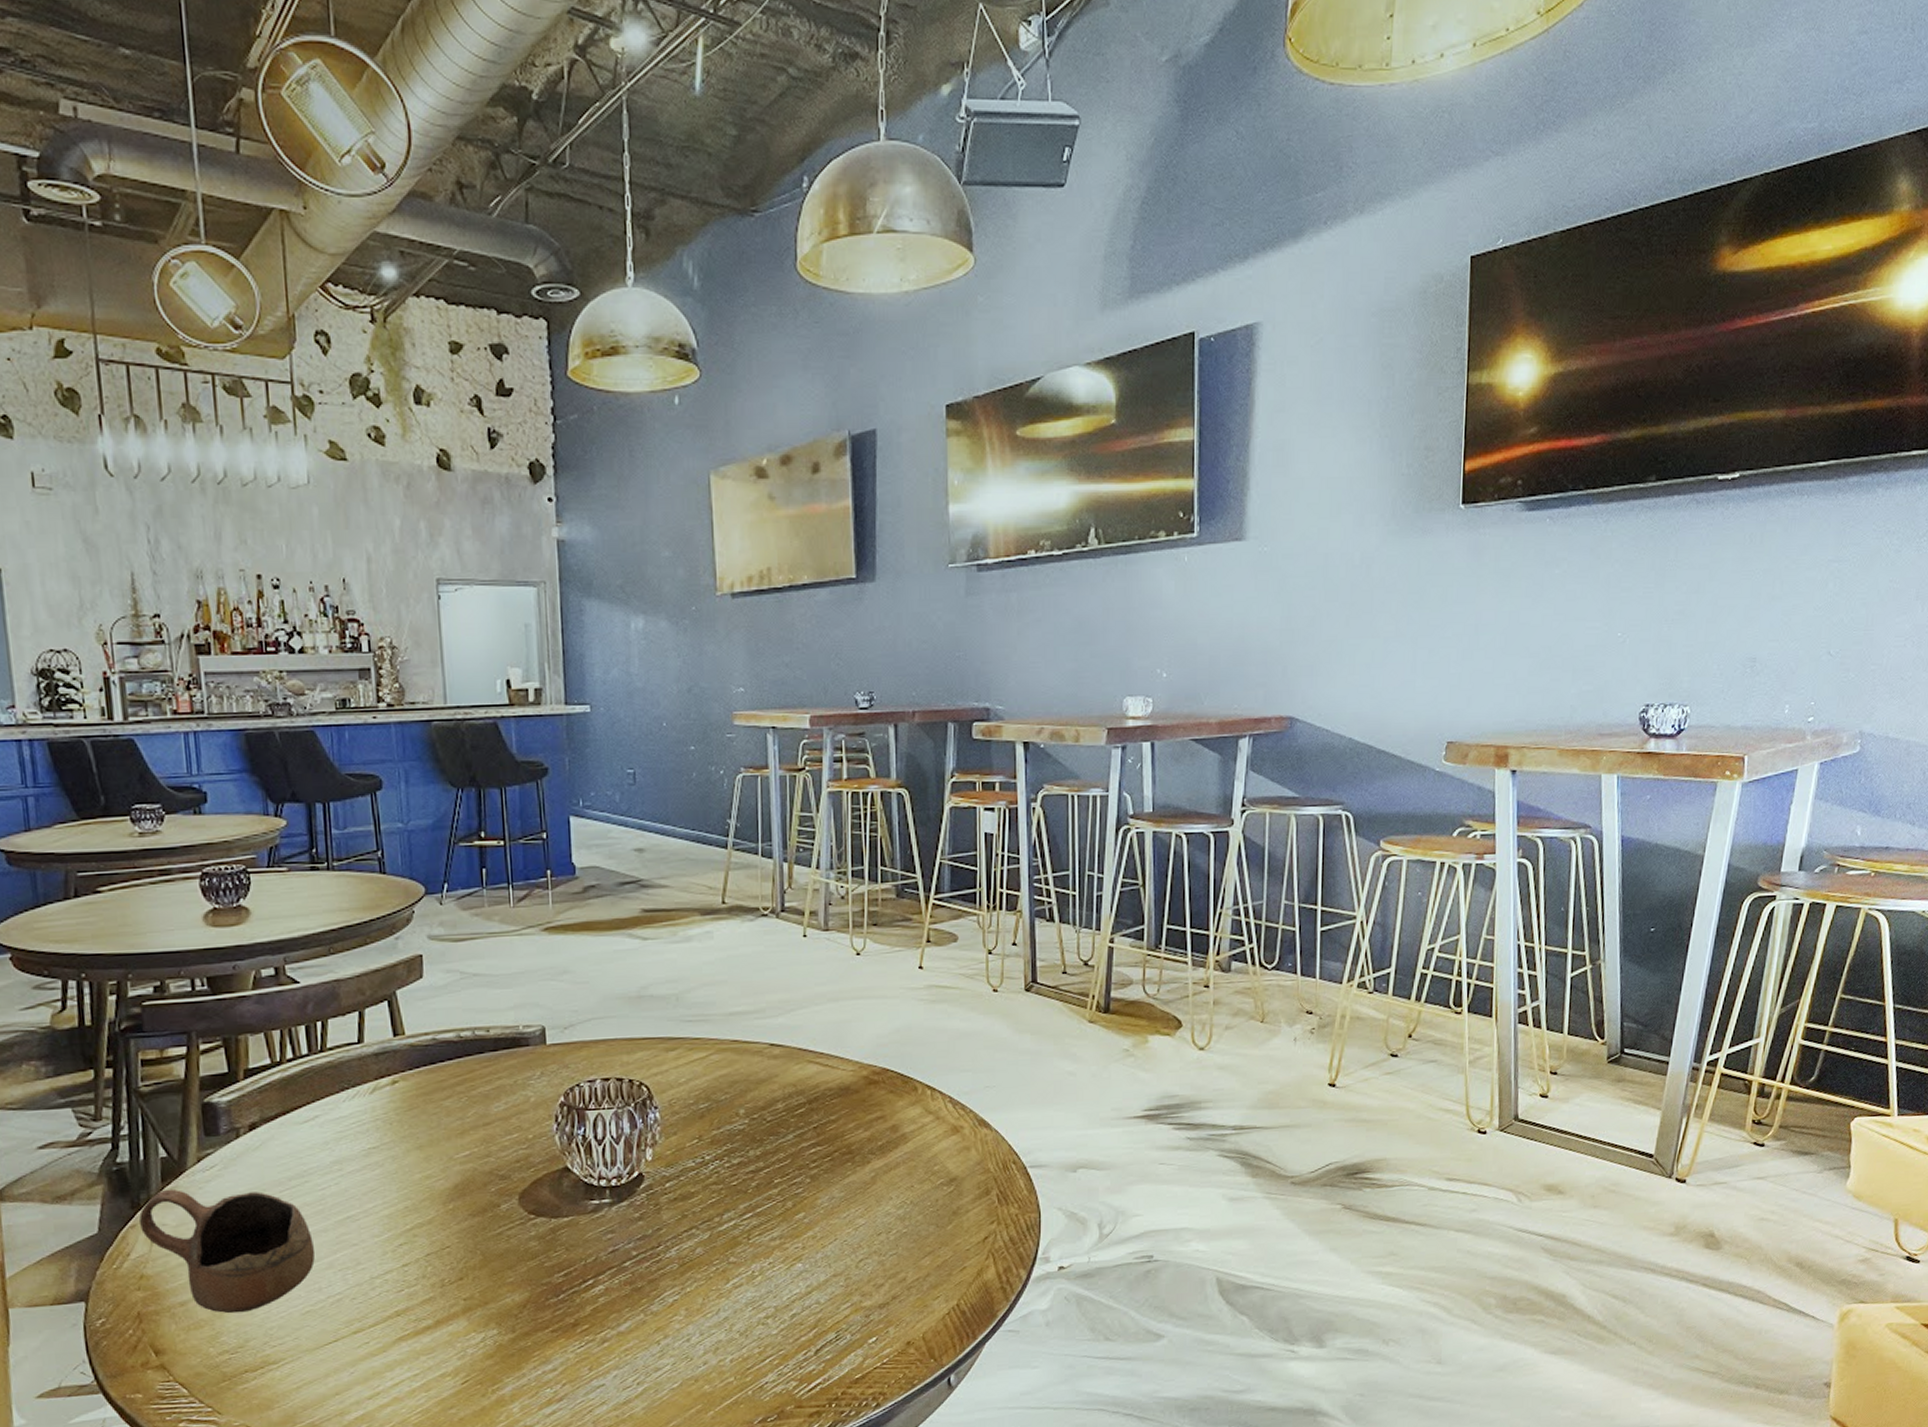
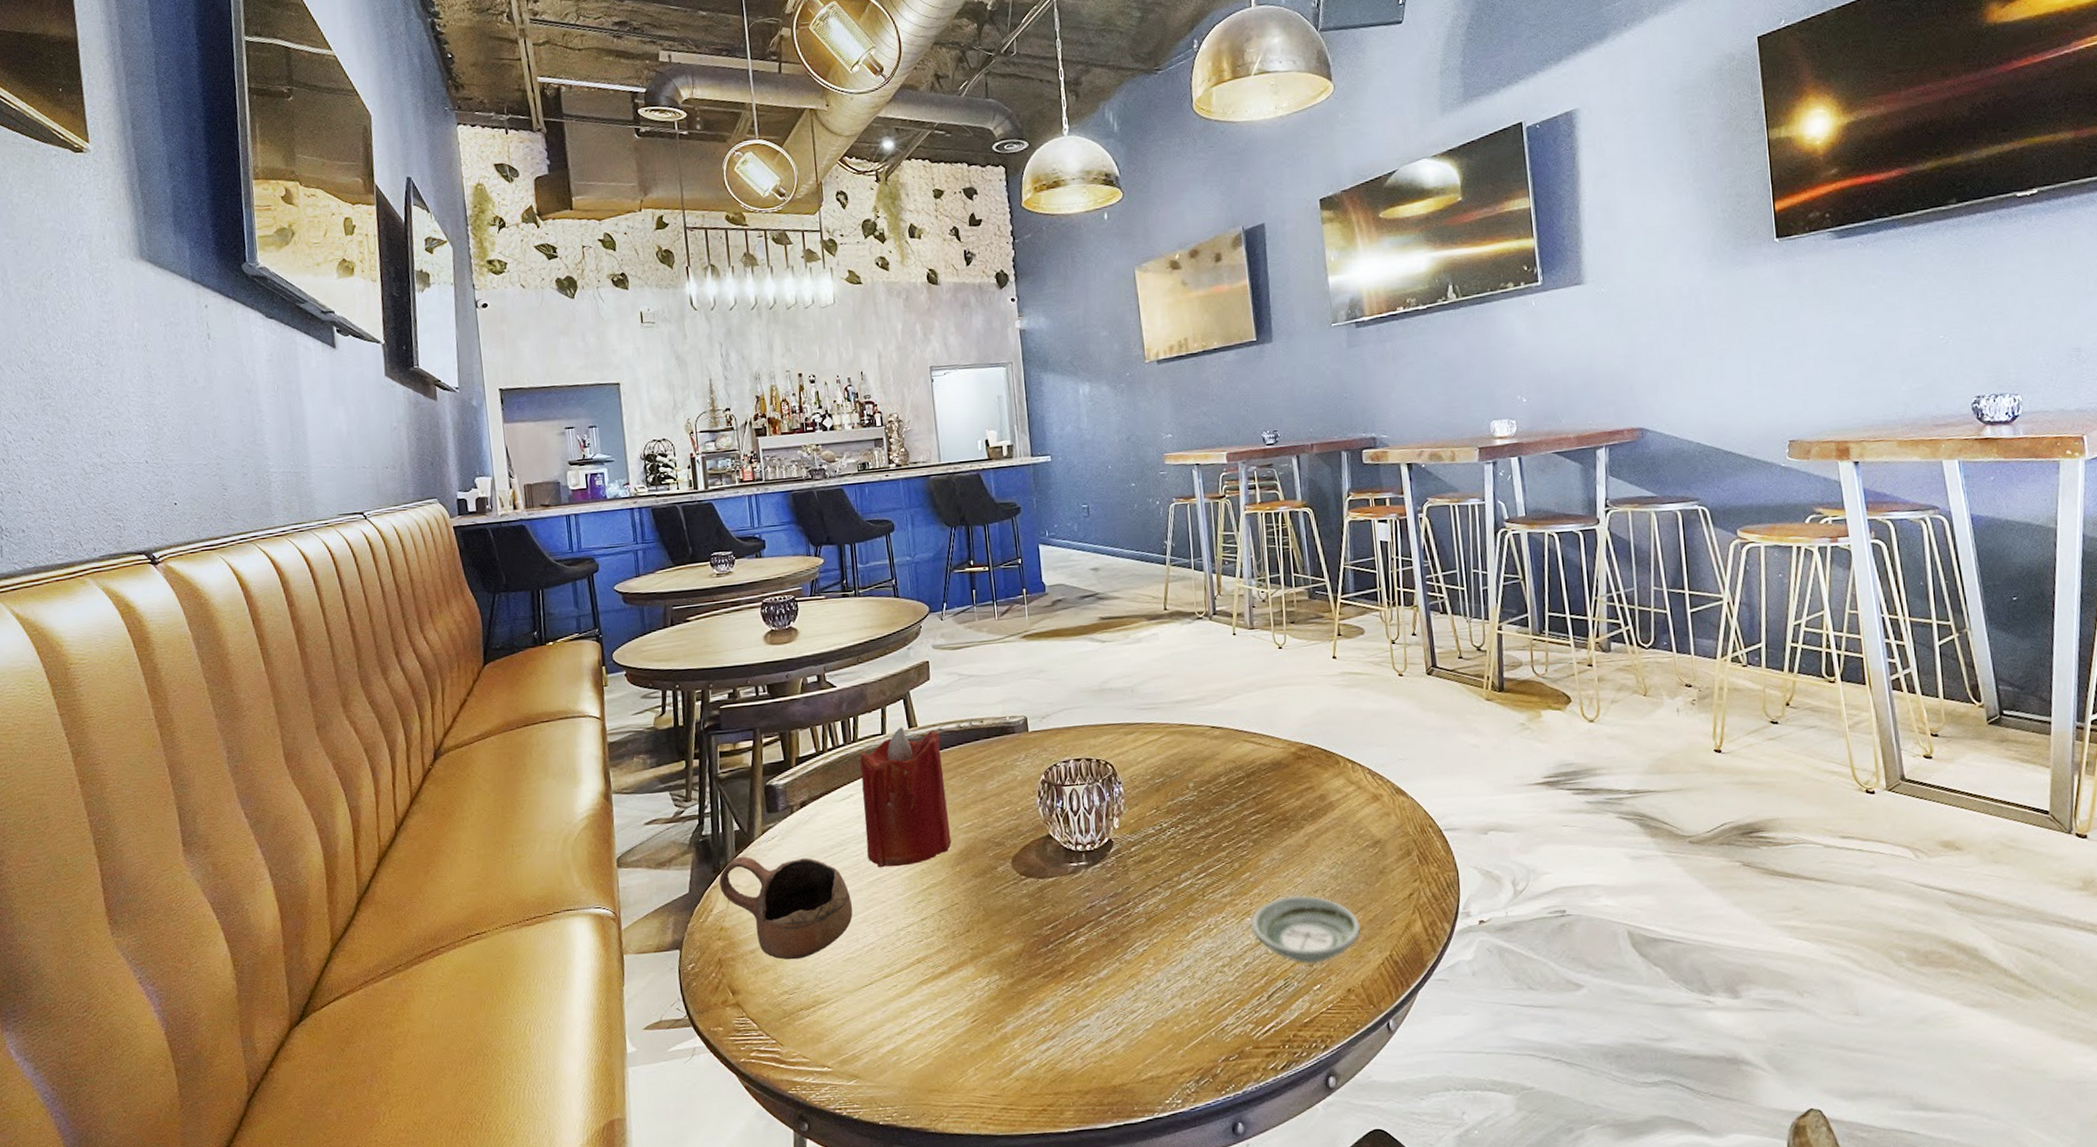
candle: none [328,1035,444,1205] -> present [859,727,952,868]
saucer: none [801,1239,926,1315] -> present [1250,895,1360,964]

